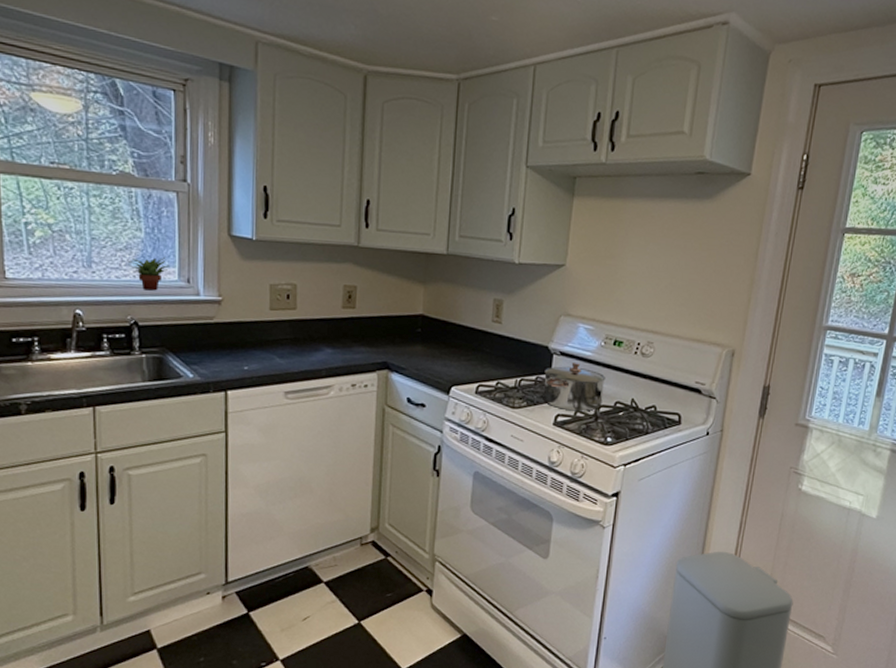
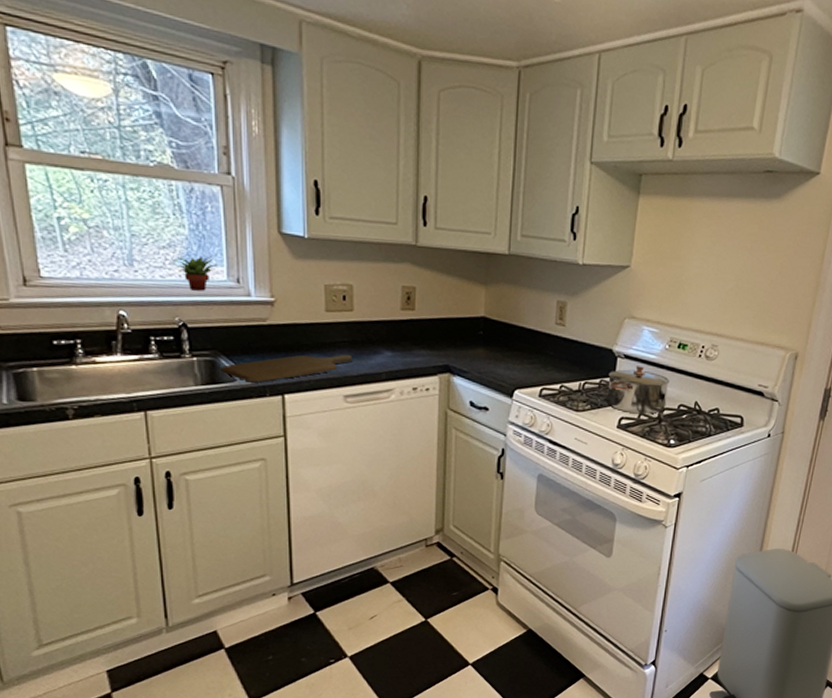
chopping board: none [168,351,294,379] -> present [221,354,353,383]

